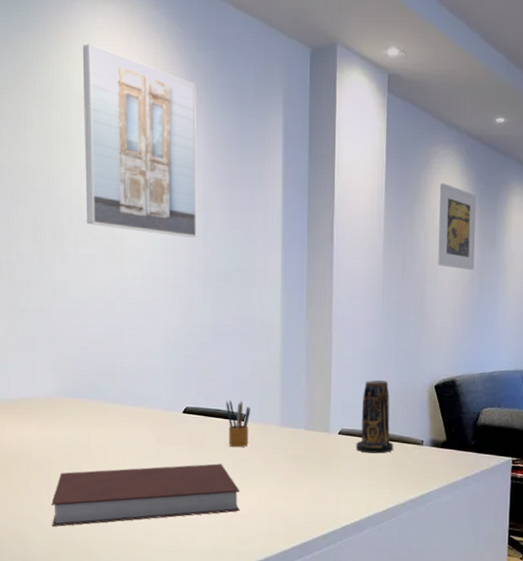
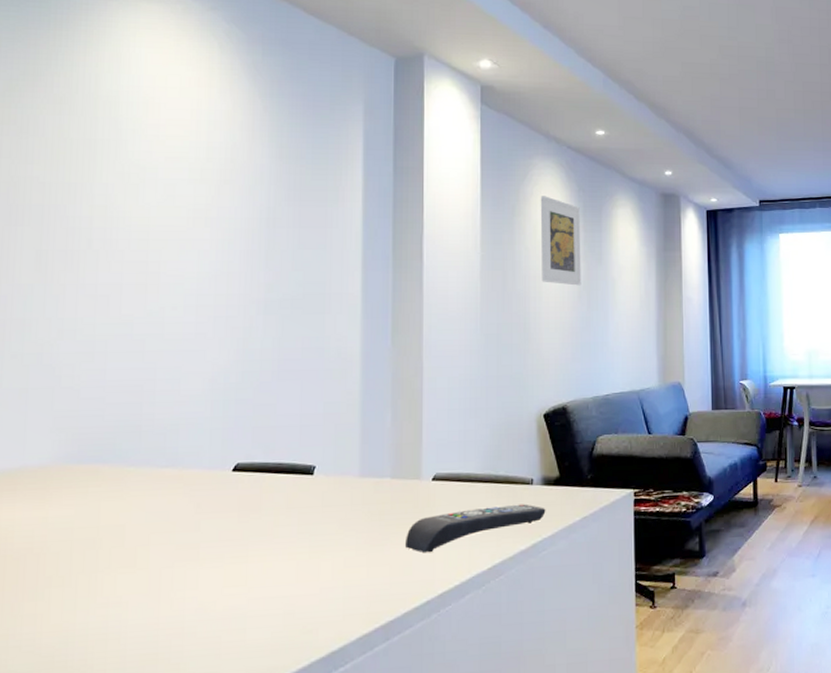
notebook: present [51,463,241,527] -> none [36,531,308,642]
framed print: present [83,44,197,237] -> none [112,45,260,259]
pencil box: present [226,400,251,448] -> none [290,449,322,509]
remote control: none [315,460,433,493] -> present [404,504,546,553]
candle: present [356,380,394,454] -> none [454,413,499,500]

